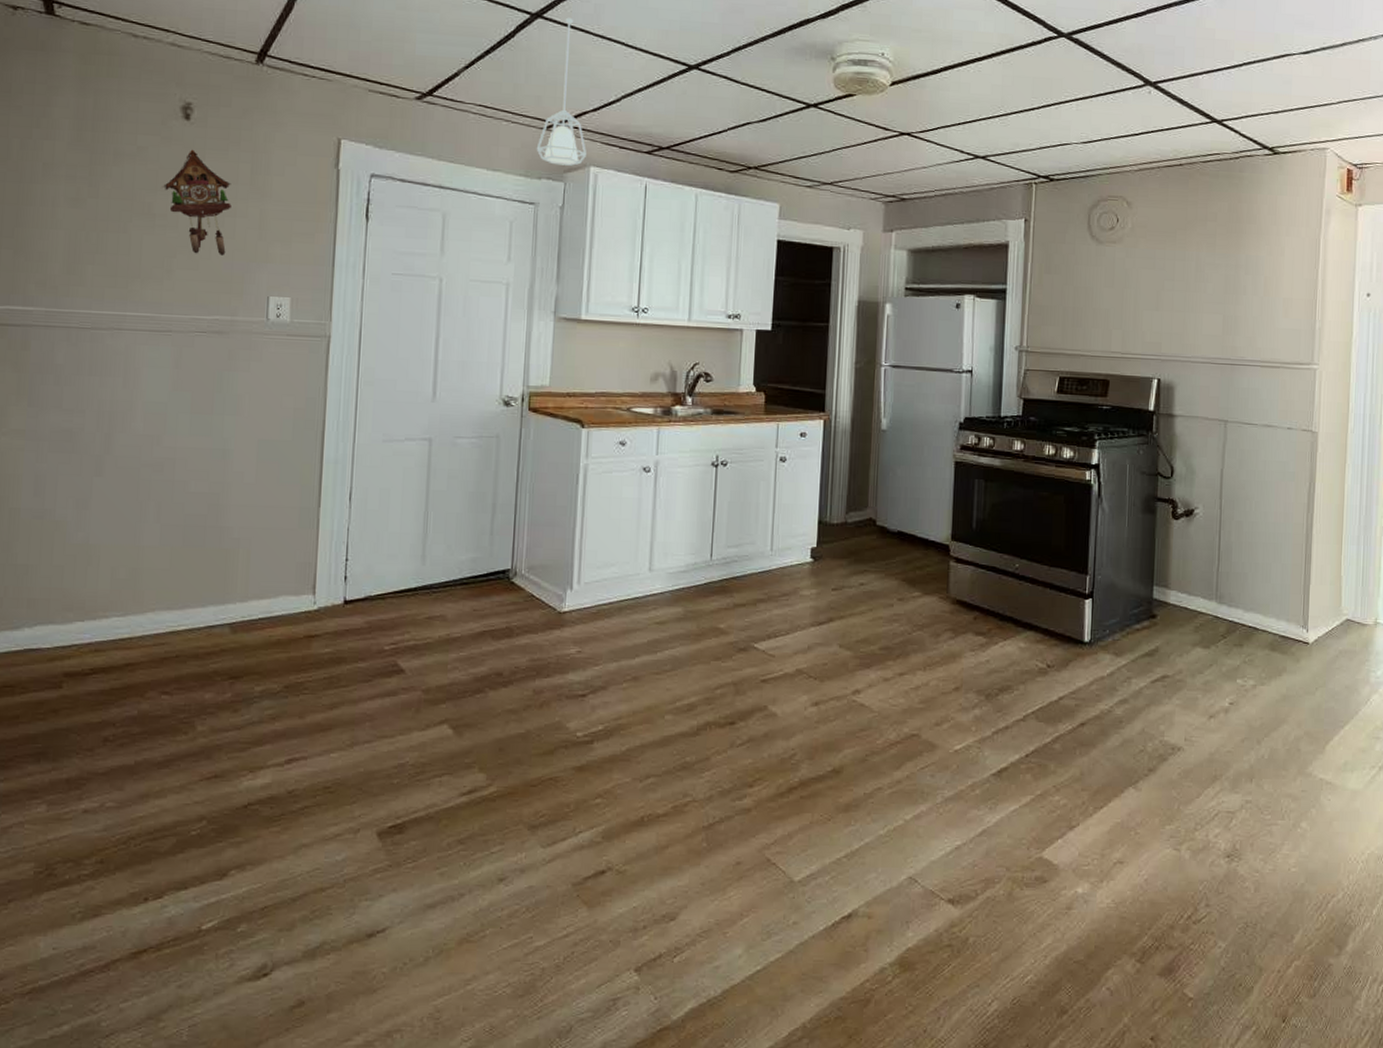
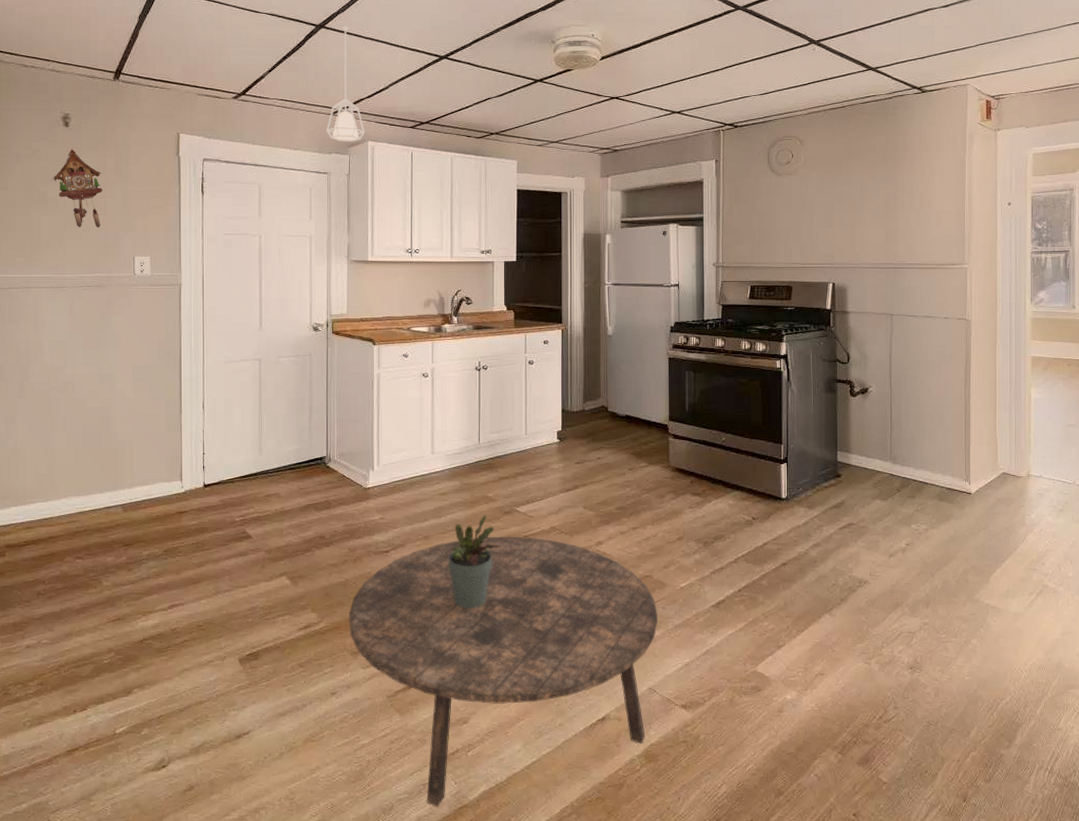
coffee table: none [527,679,924,1029] -> present [348,536,658,807]
potted plant: none [660,650,732,772] -> present [446,514,501,609]

